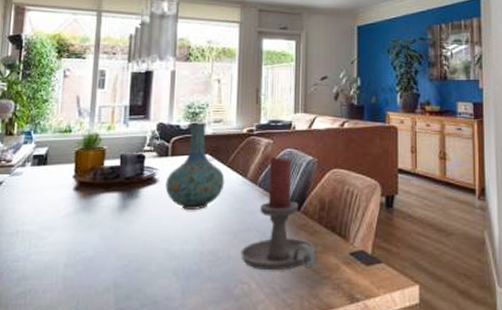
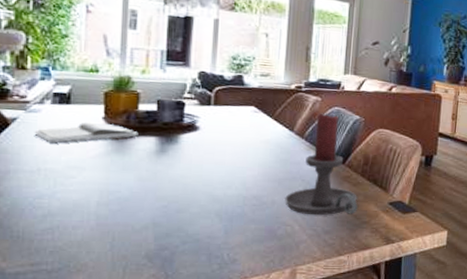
book: none [15,181,103,205] -> present [34,121,138,143]
vase: present [165,122,225,211] -> none [207,73,271,159]

